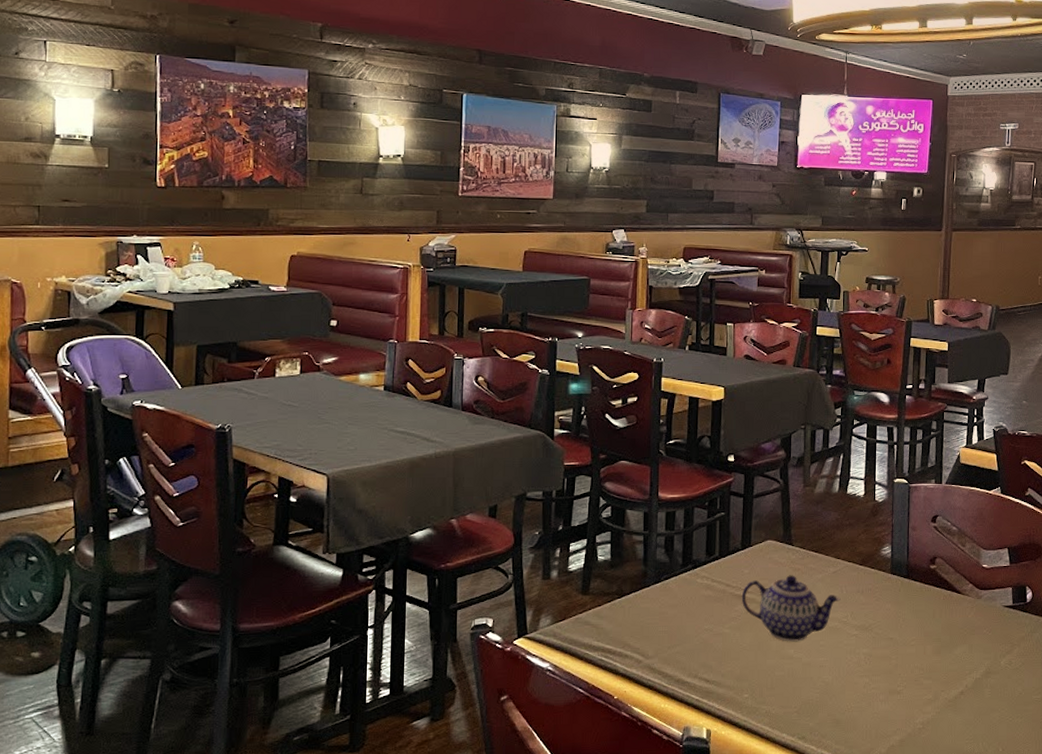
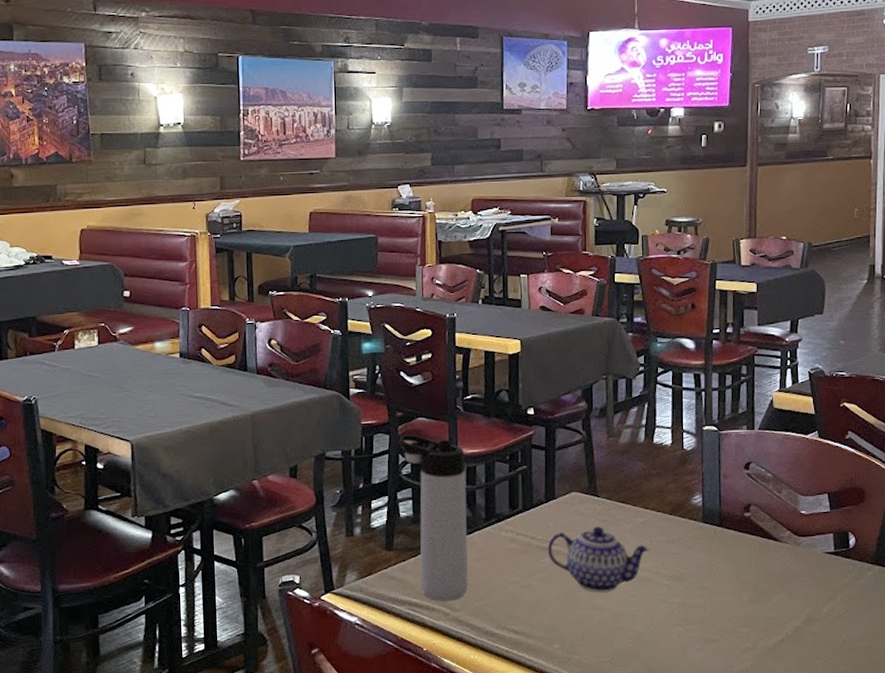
thermos bottle: none [601,477,665,648] -> present [399,434,468,601]

